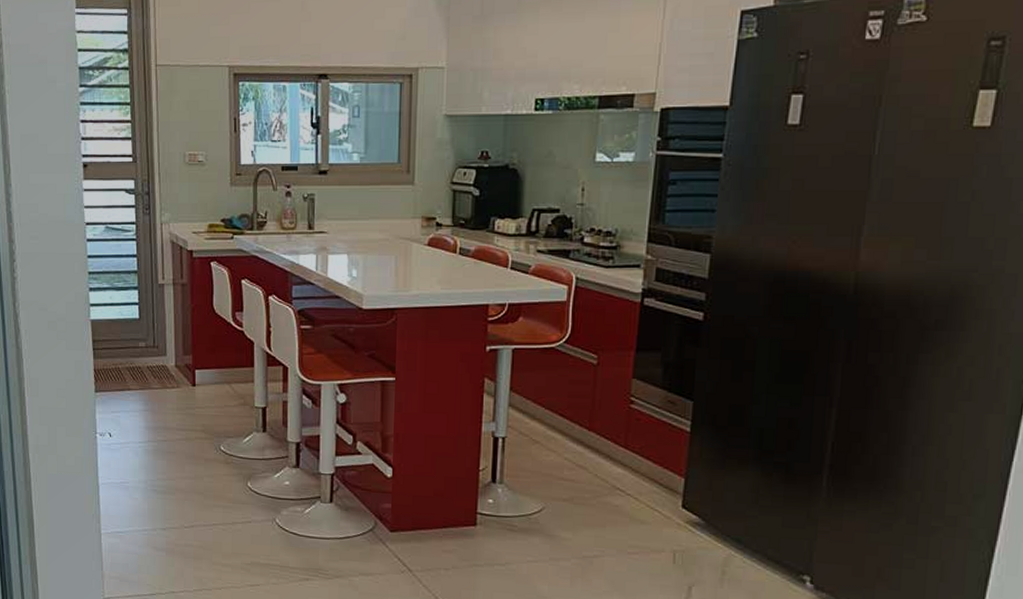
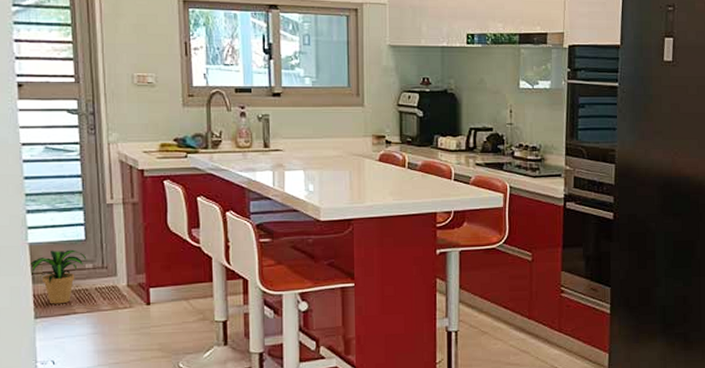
potted plant: none [91,327,140,380] -> present [29,249,87,304]

